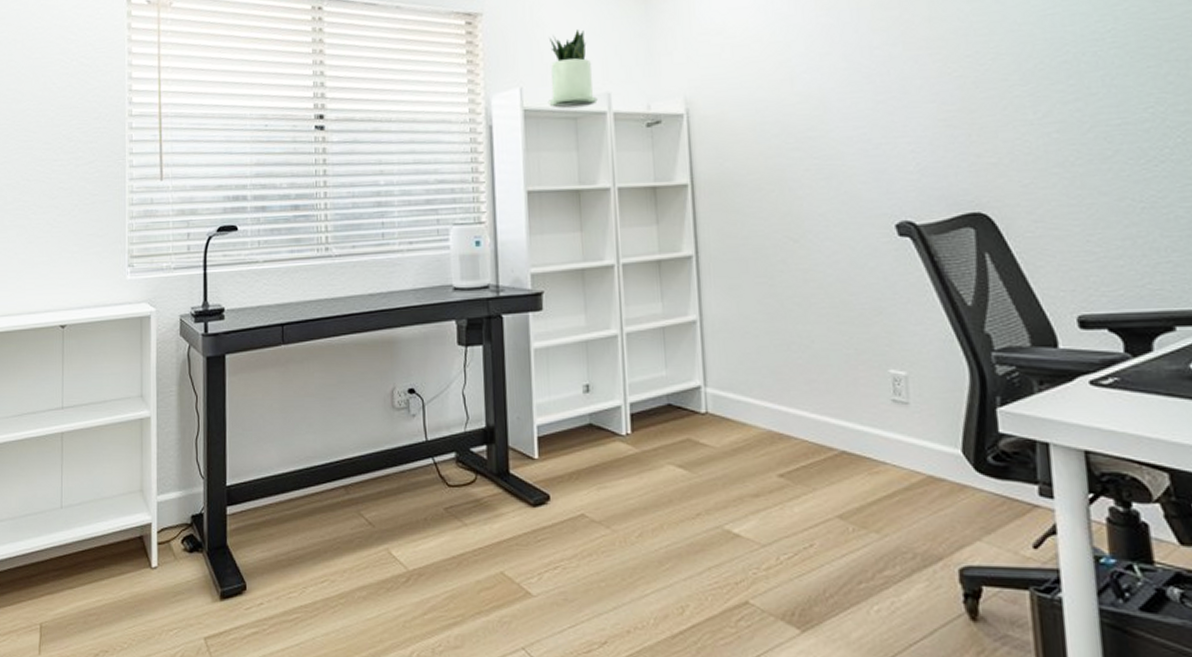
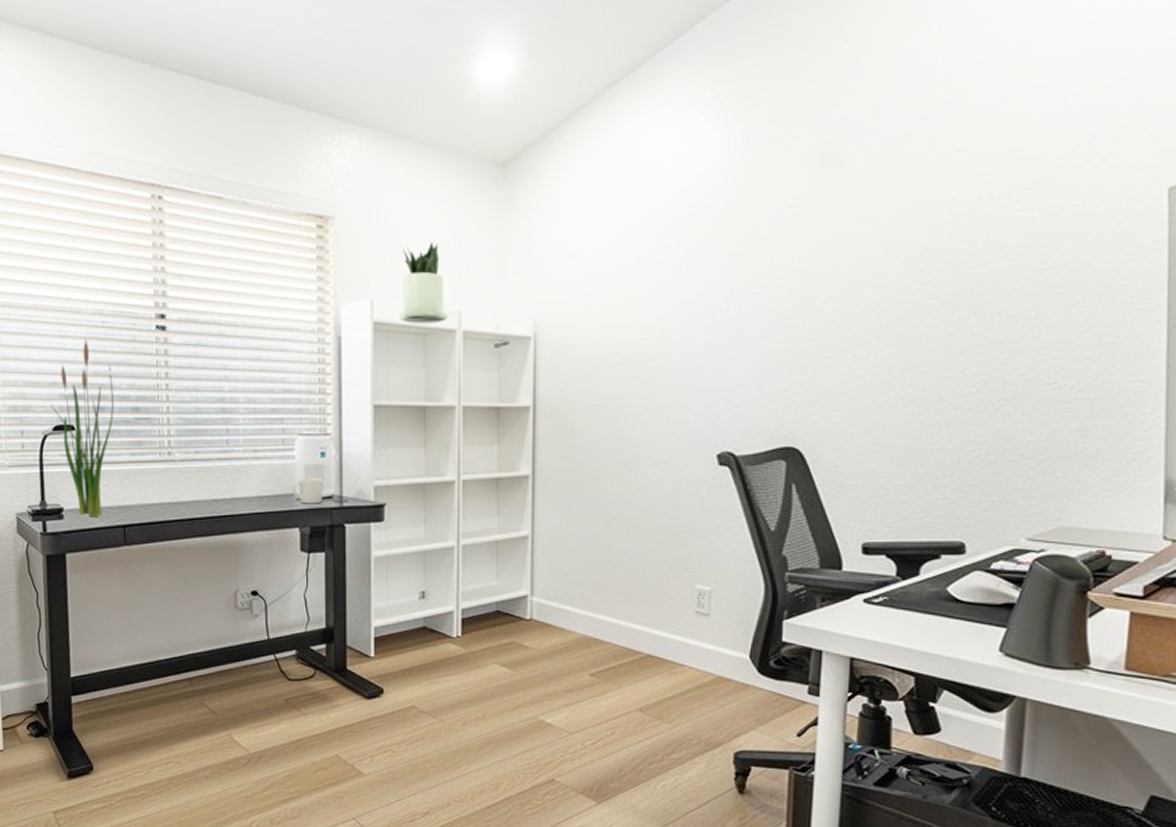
plant: none [215,141,275,316] -> present [50,337,115,516]
mug: none [448,266,480,295] -> present [292,476,324,504]

